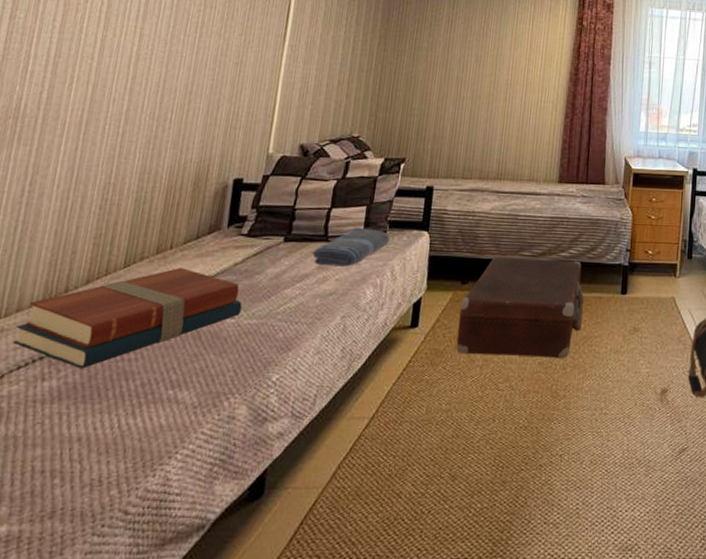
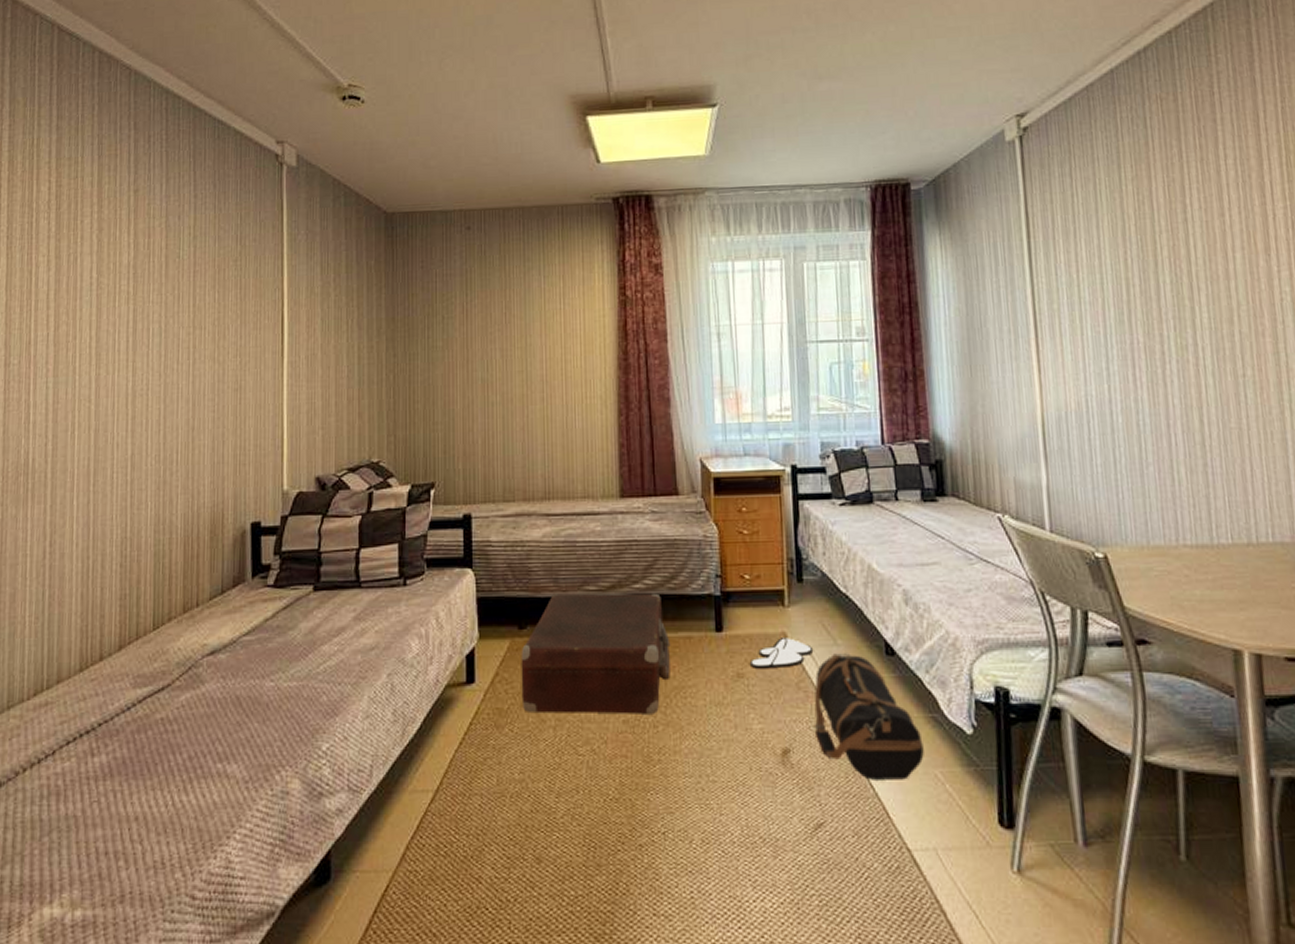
books: present [12,268,242,369] -> none [58,627,279,742]
towel: present [311,227,390,267] -> none [345,569,429,616]
slippers: none [645,301,694,325] -> present [750,638,814,668]

